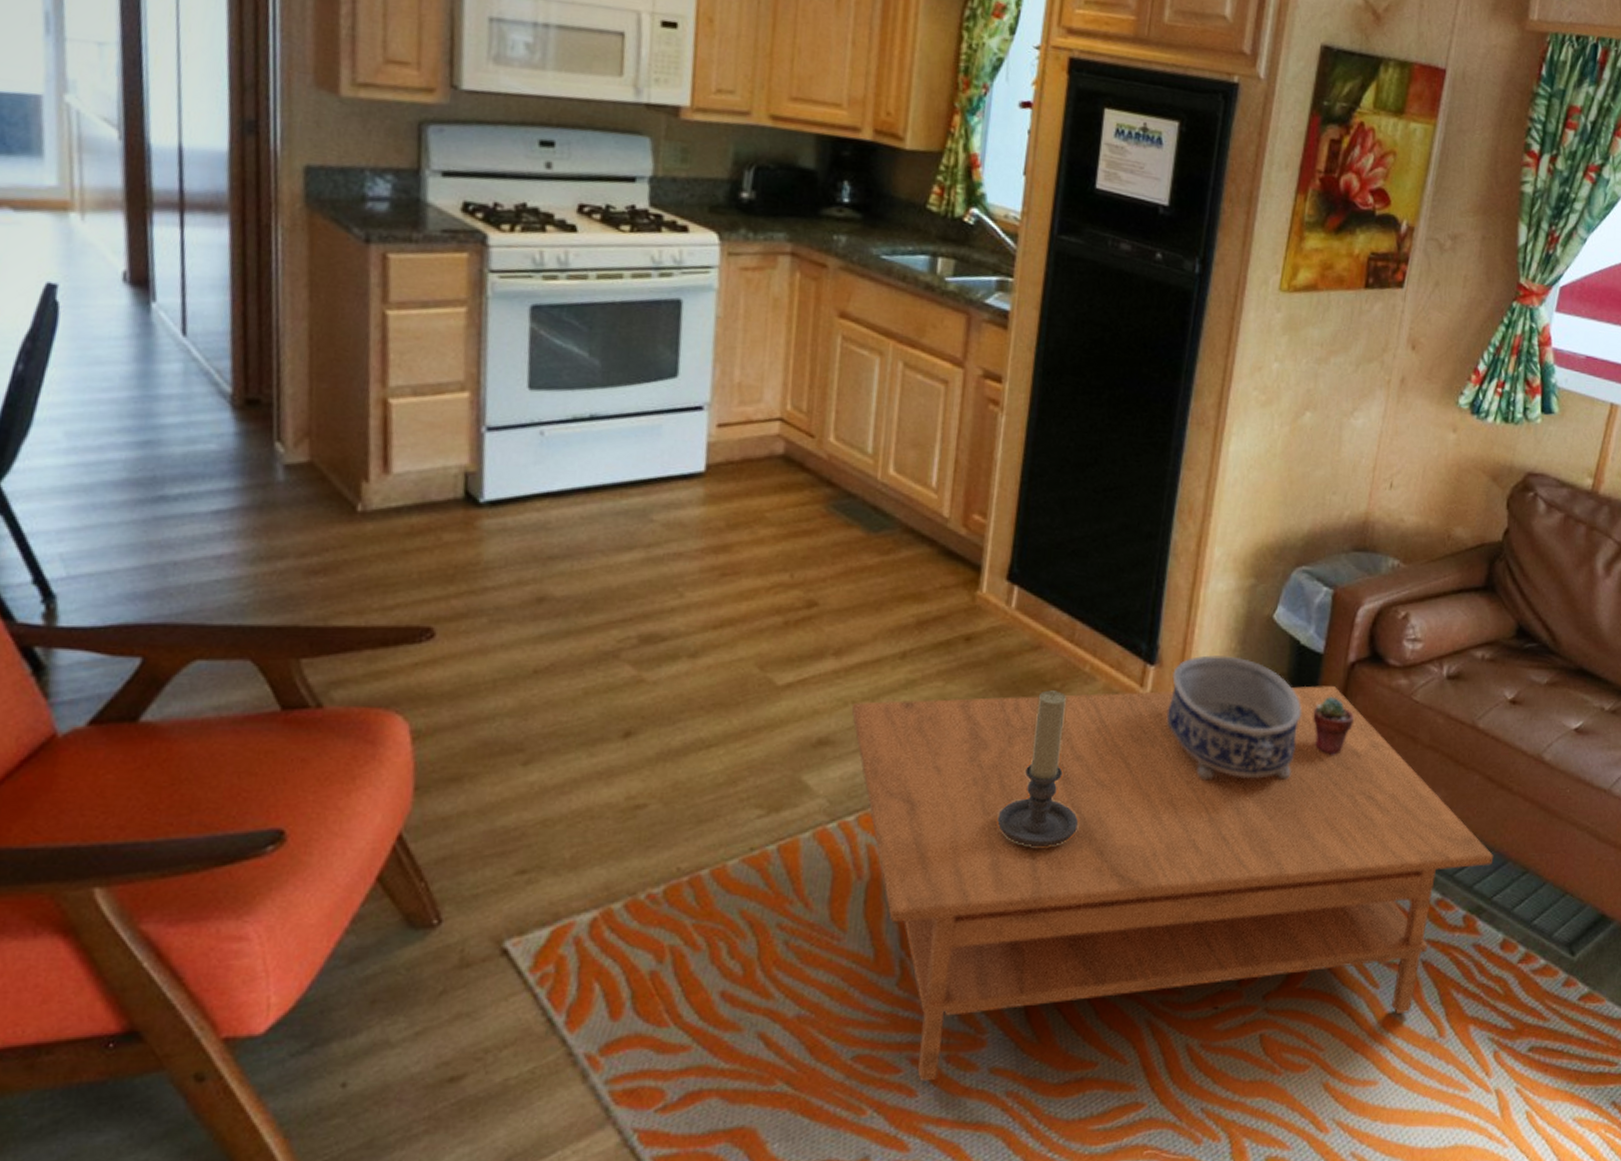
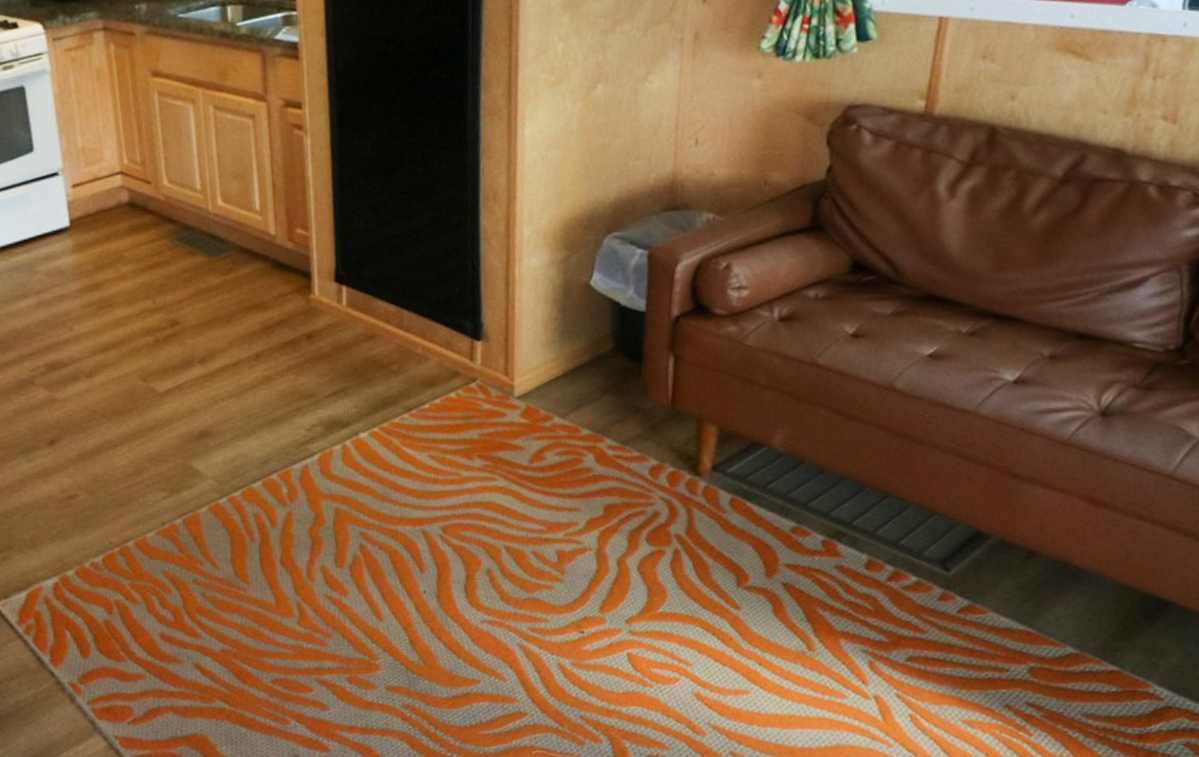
coffee table: present [851,686,1494,1082] -> none [221,341,849,698]
candle holder: present [997,690,1078,846] -> none [359,372,432,506]
decorative bowl: present [1167,655,1301,781] -> none [499,324,630,438]
potted succulent: present [1313,696,1354,756] -> none [642,350,685,405]

